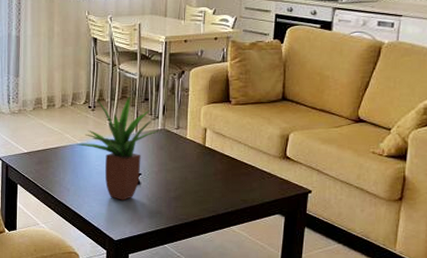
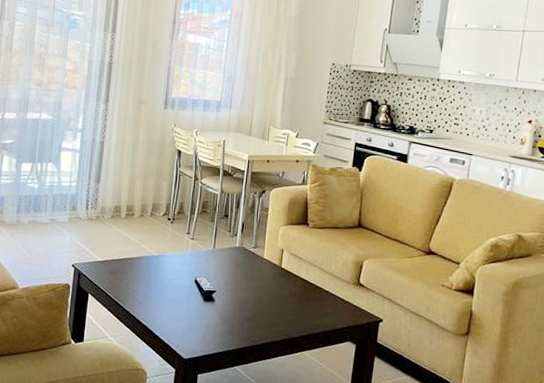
potted plant: present [77,96,161,200] -> none [153,211,239,318]

